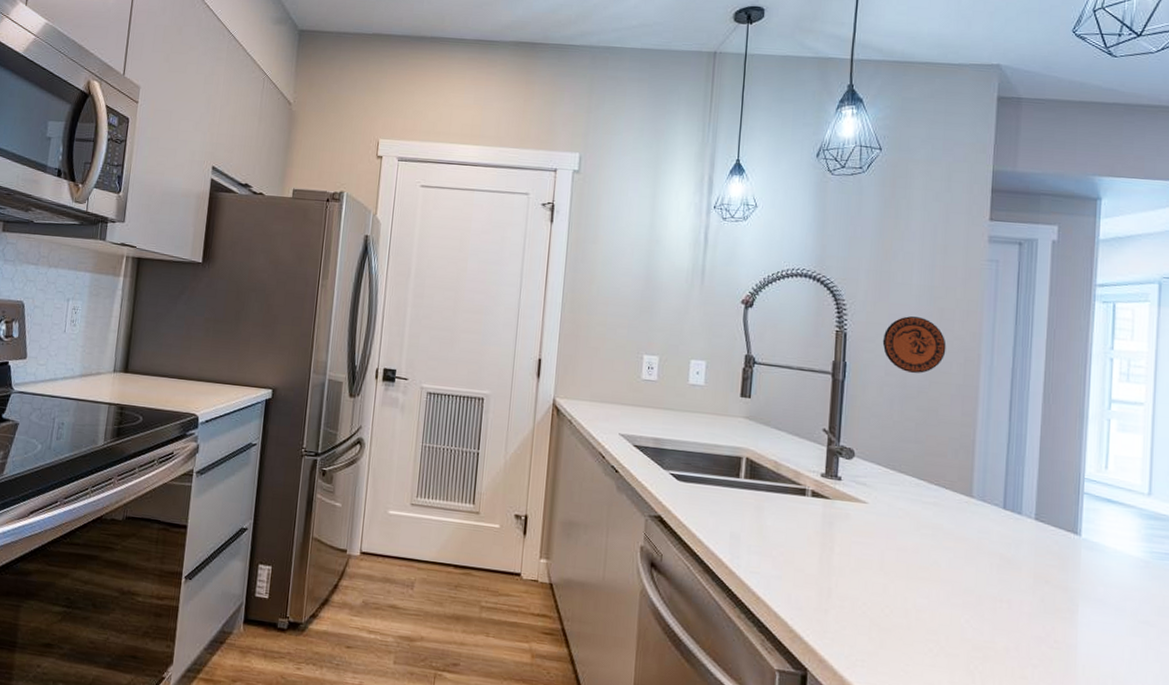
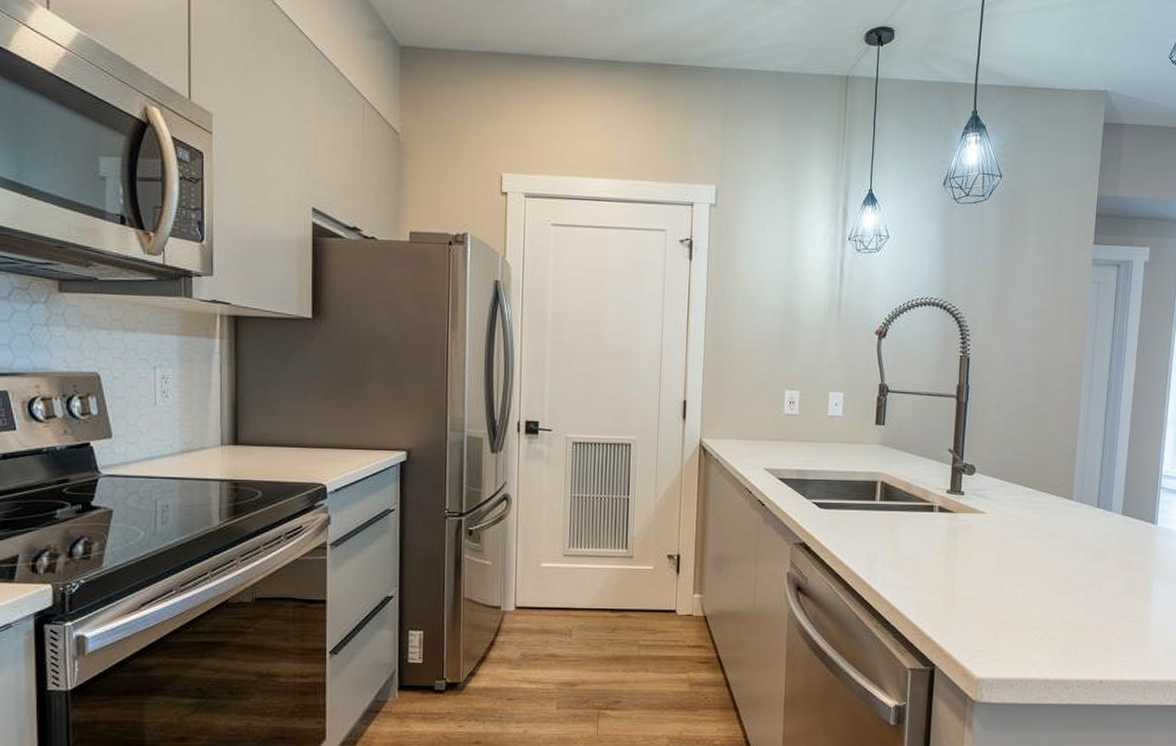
decorative plate: present [882,316,947,374] -> none [1000,338,1055,392]

